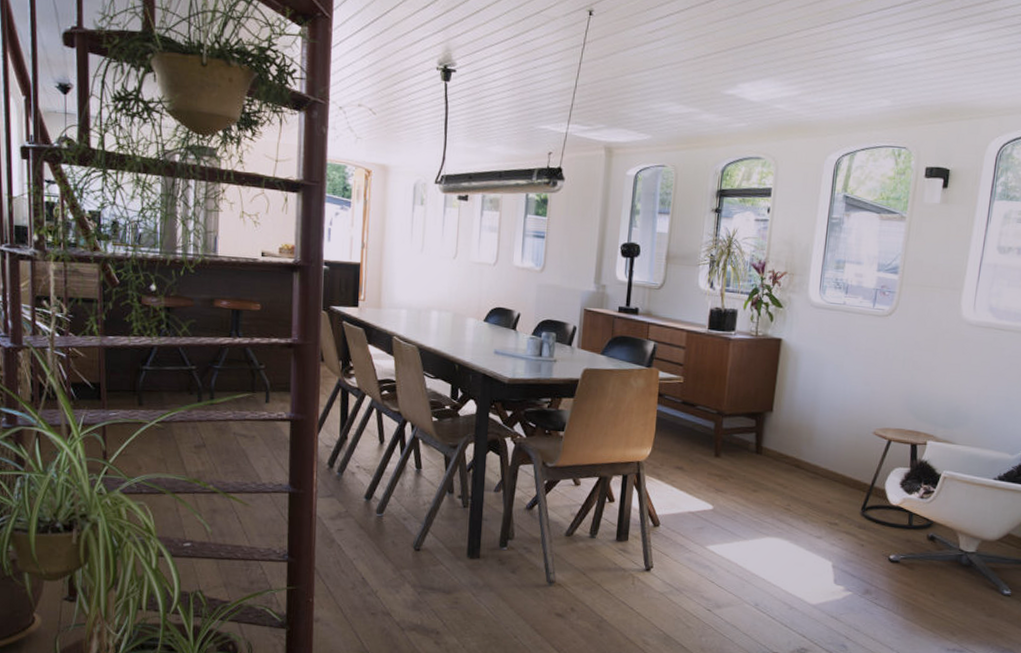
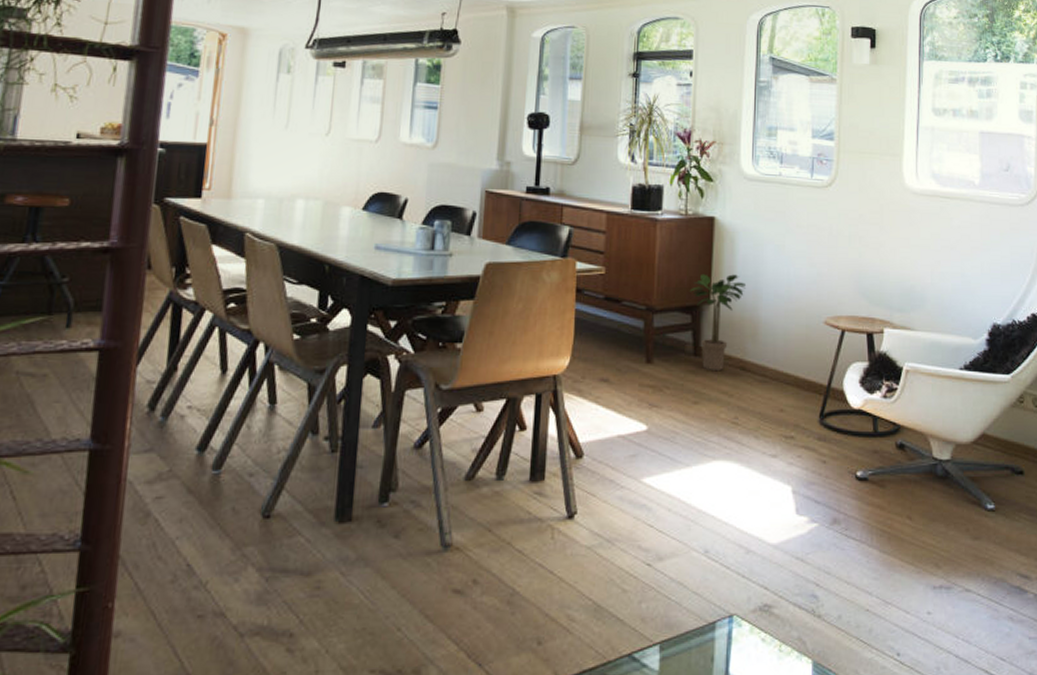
potted plant: none [755,386,805,467] -> present [689,273,746,370]

